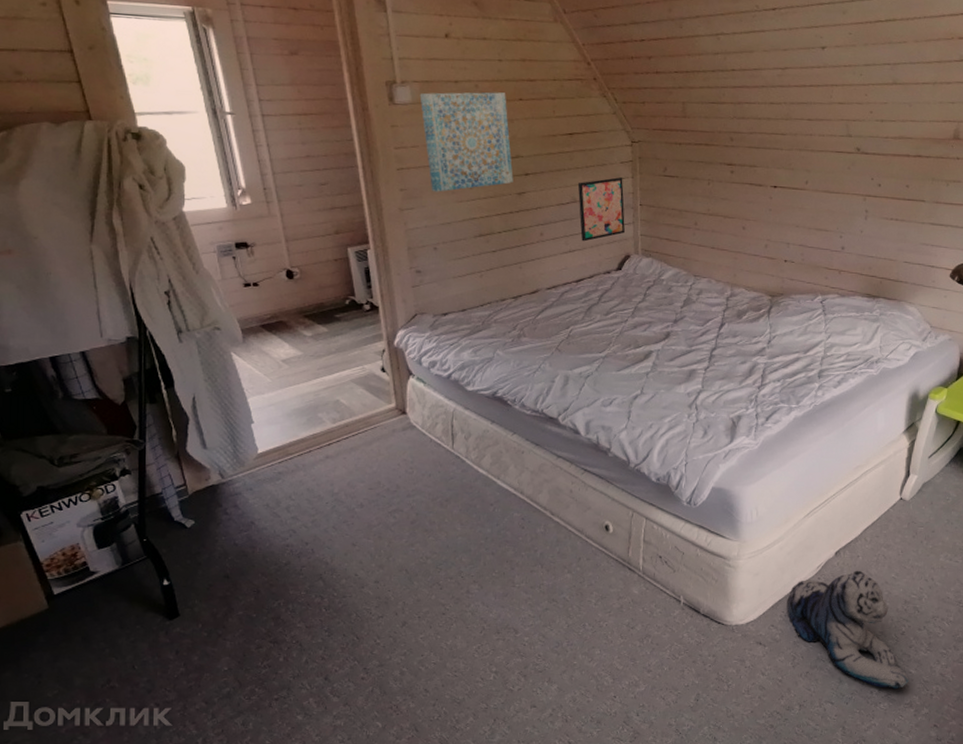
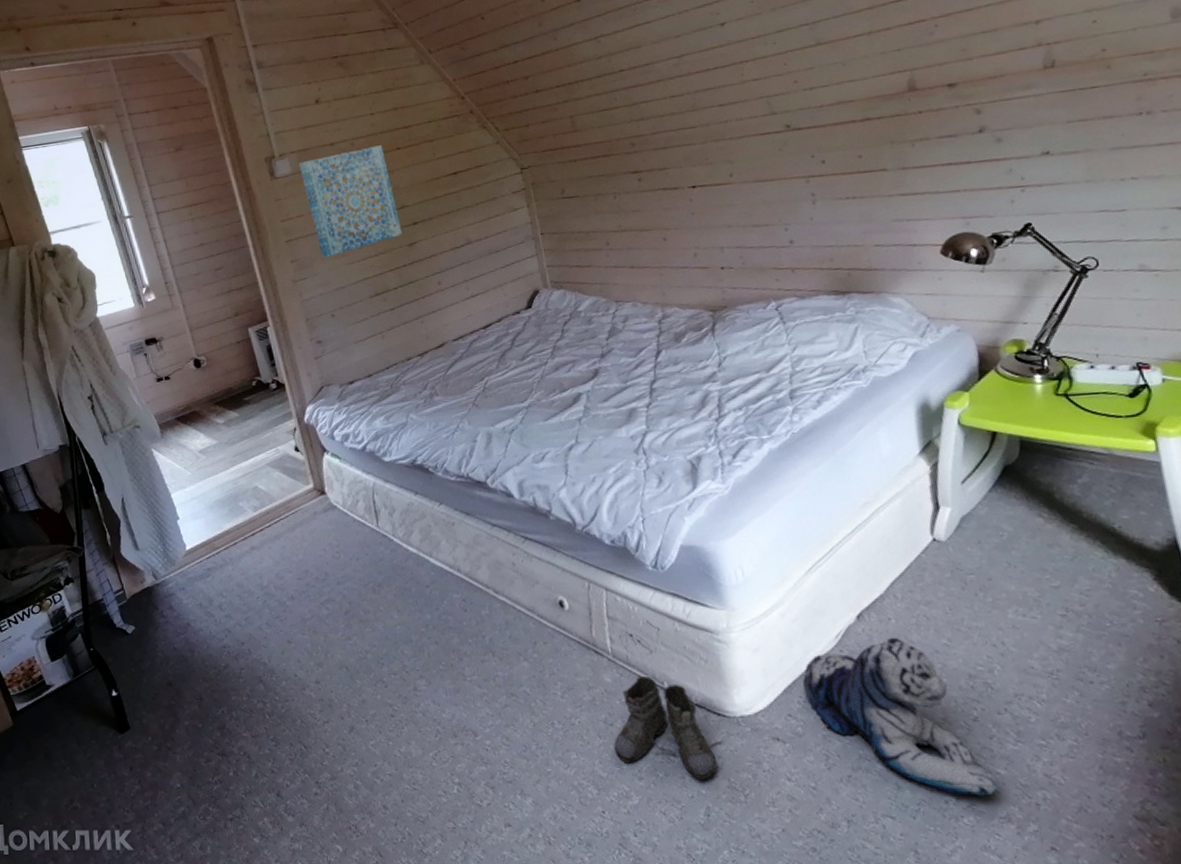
wall art: present [577,177,625,242] -> none [469,208,529,284]
boots: none [632,591,719,674] -> present [614,676,724,781]

